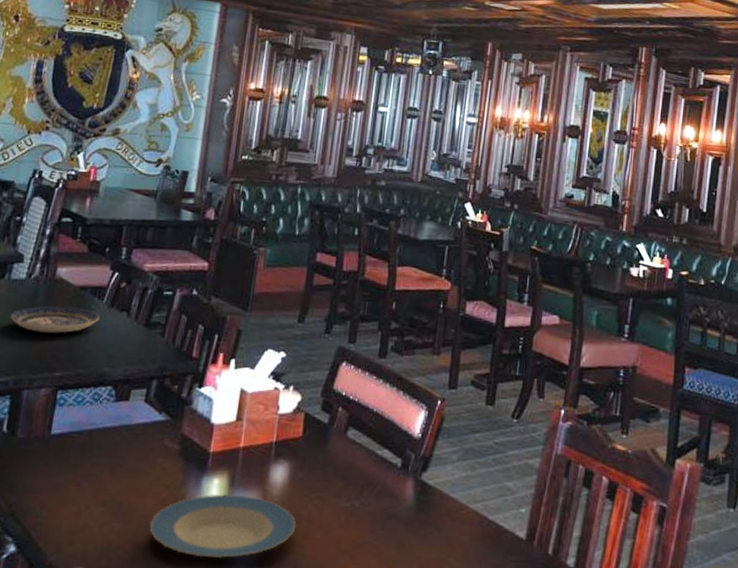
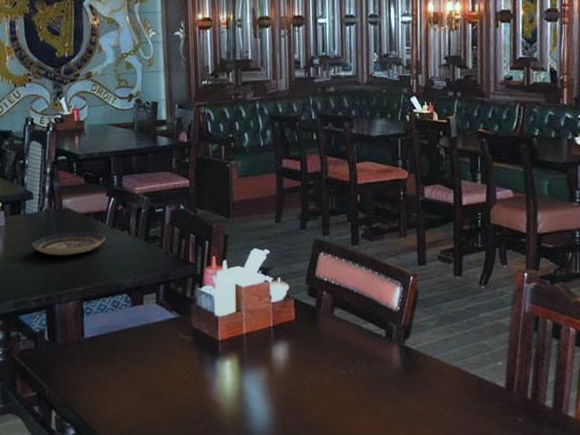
plate: present [149,494,297,558] -> none [179,372,302,426]

